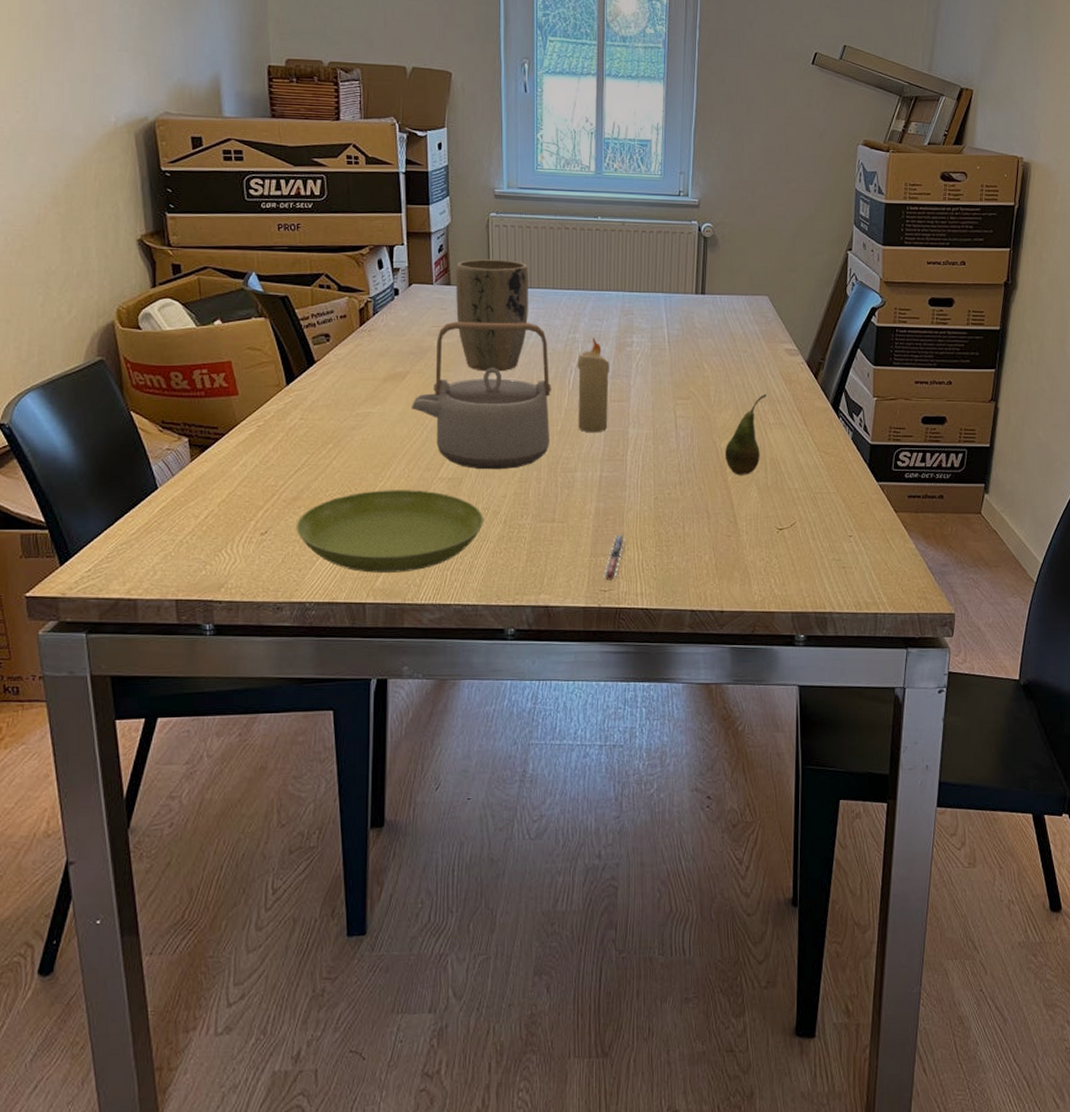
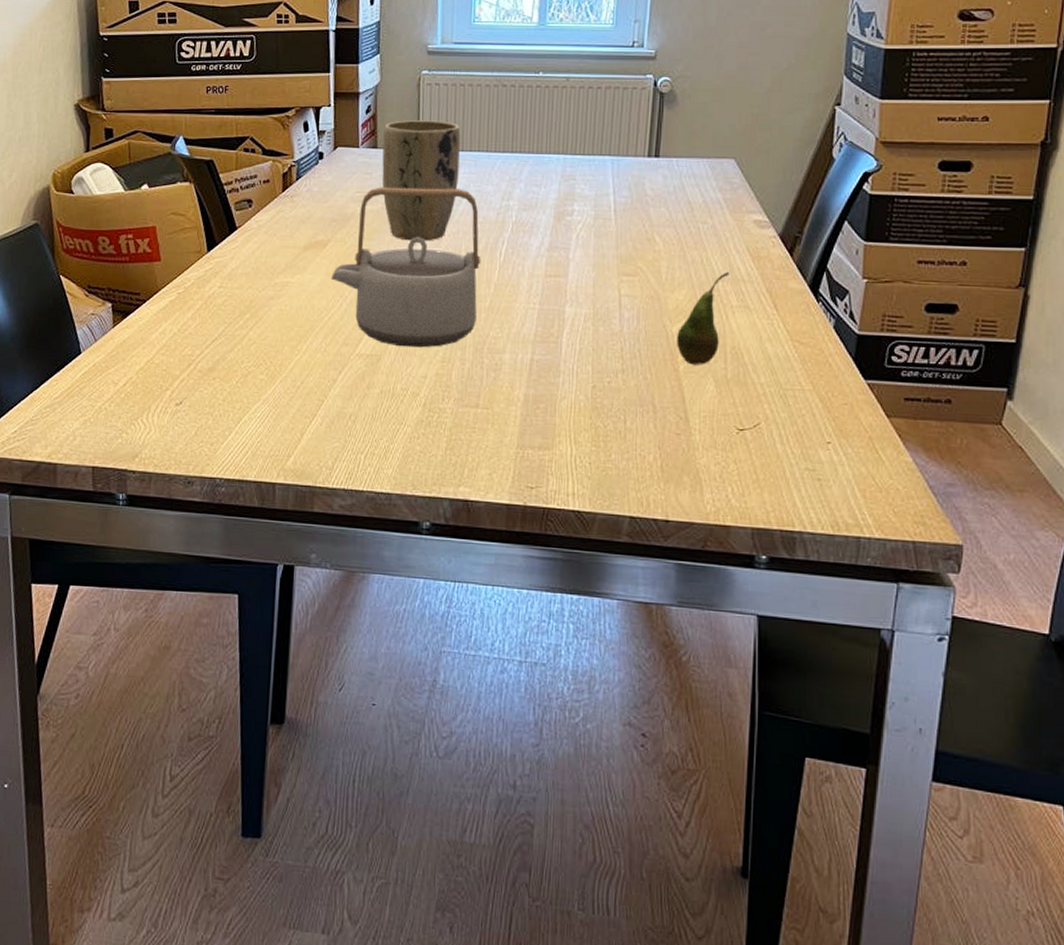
saucer: present [296,490,483,573] -> none [210,364,401,453]
candle: present [577,338,610,433] -> none [509,205,547,311]
pen: present [603,533,626,580] -> none [530,424,557,476]

